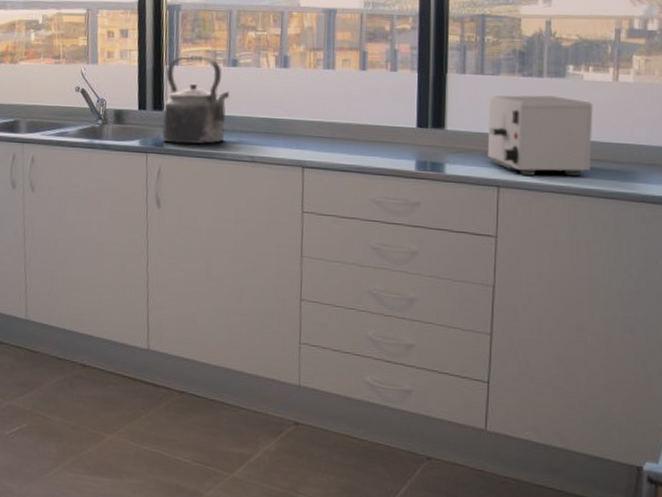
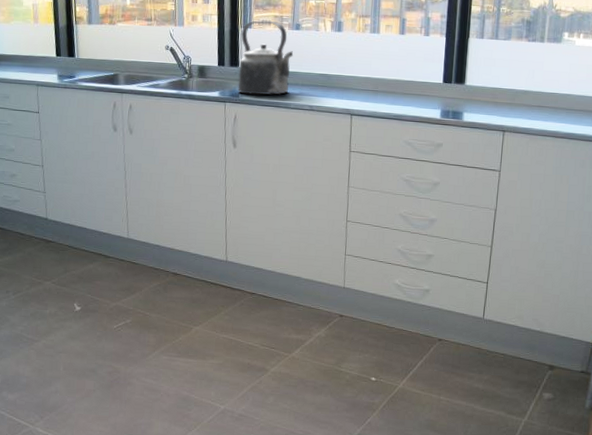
toaster: present [487,95,593,176] -> none [496,57,581,123]

